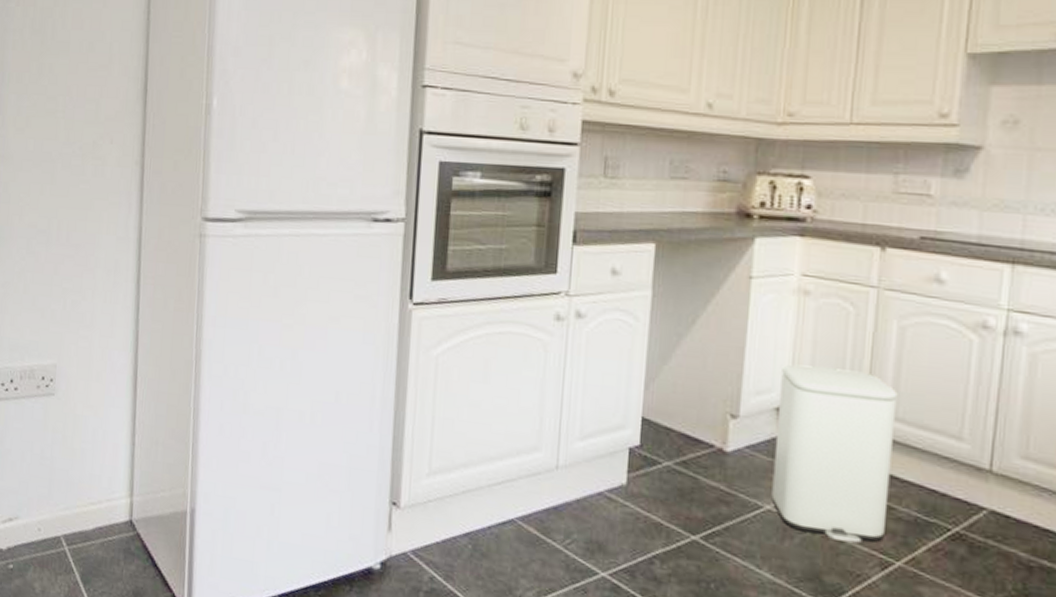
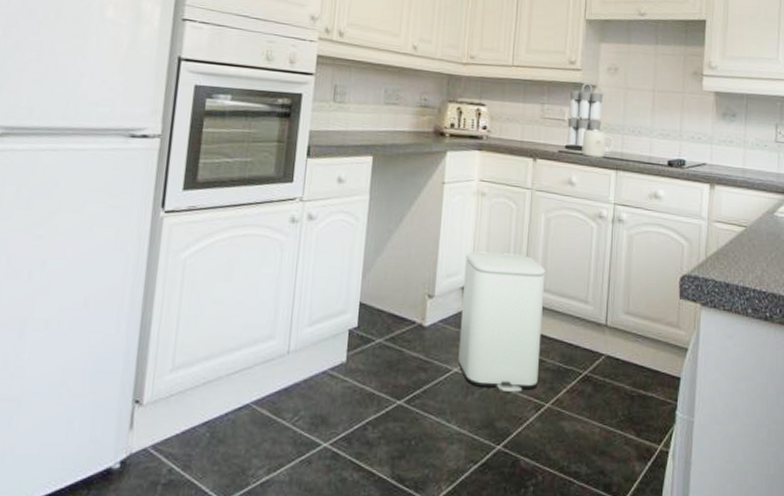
spice rack: none [929,142,995,239] -> present [564,82,604,152]
mug: none [956,209,1009,248] -> present [581,130,614,159]

